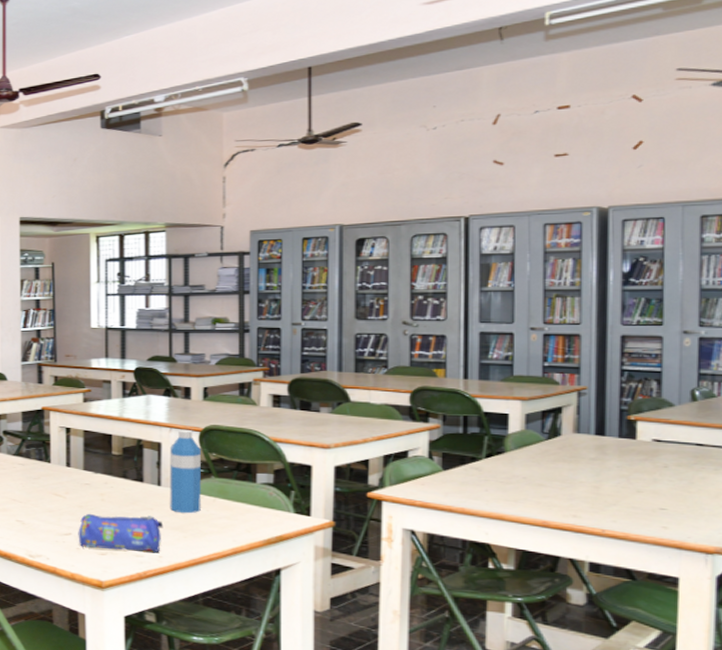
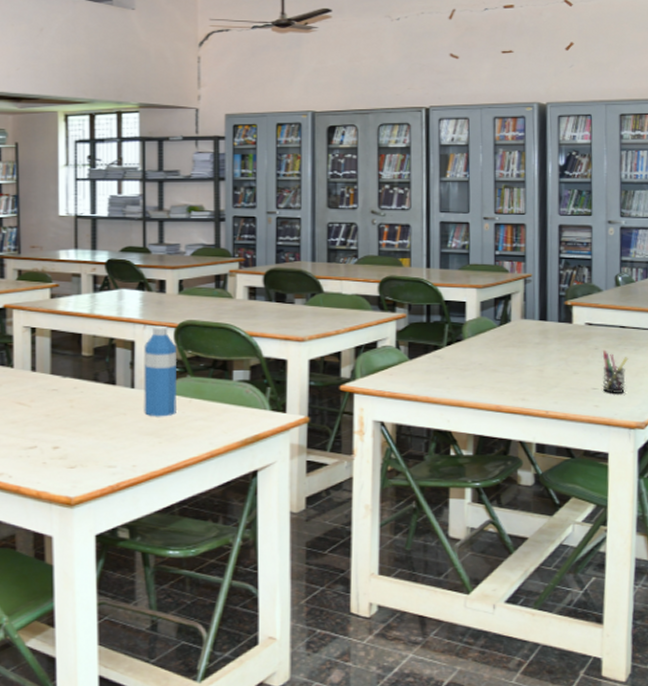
pencil case: present [78,513,164,552] -> none [44,421,137,462]
pen holder: none [672,468,707,515] -> present [602,349,629,393]

